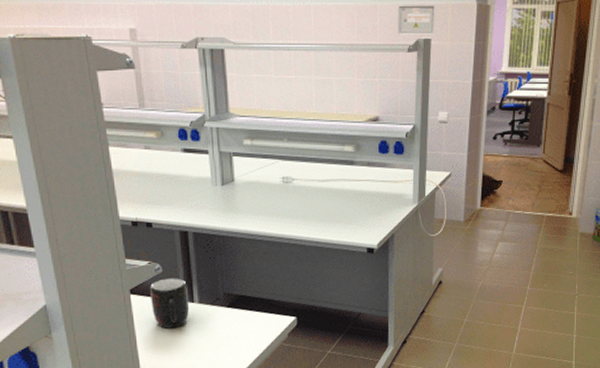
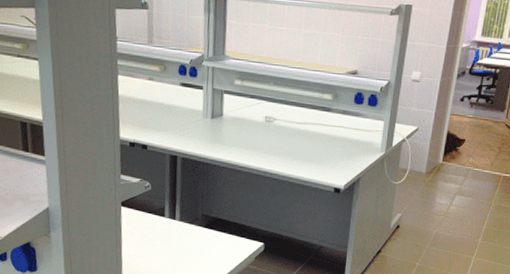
mug: present [150,278,190,329] -> none [138,195,172,241]

